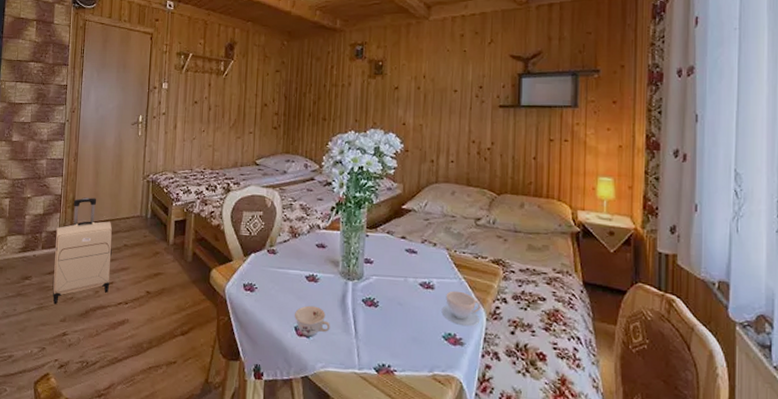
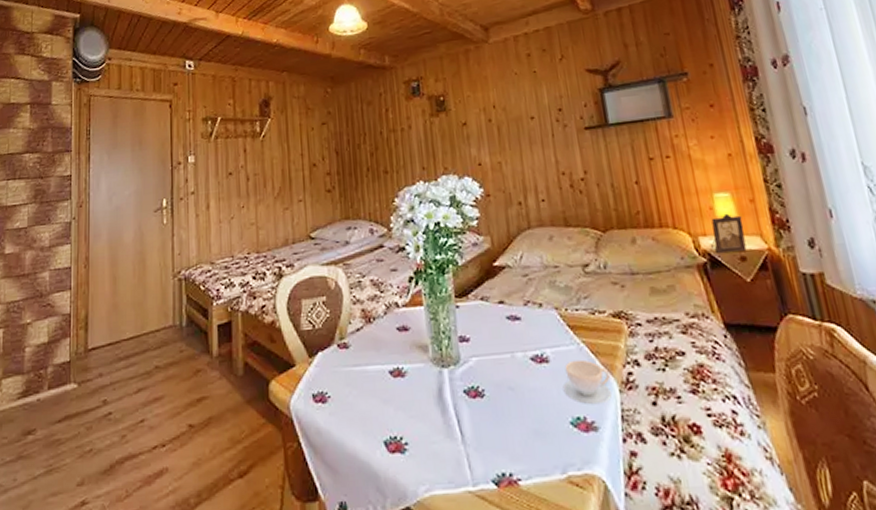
suitcase: present [52,197,112,305] -> none [64,311,140,464]
teacup: present [295,305,330,337] -> none [382,409,429,452]
photo frame: none [587,194,618,228] -> present [711,213,747,253]

